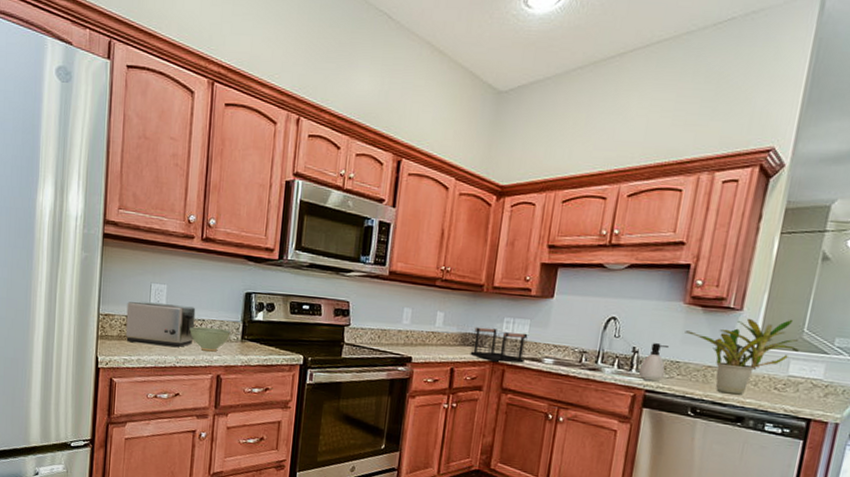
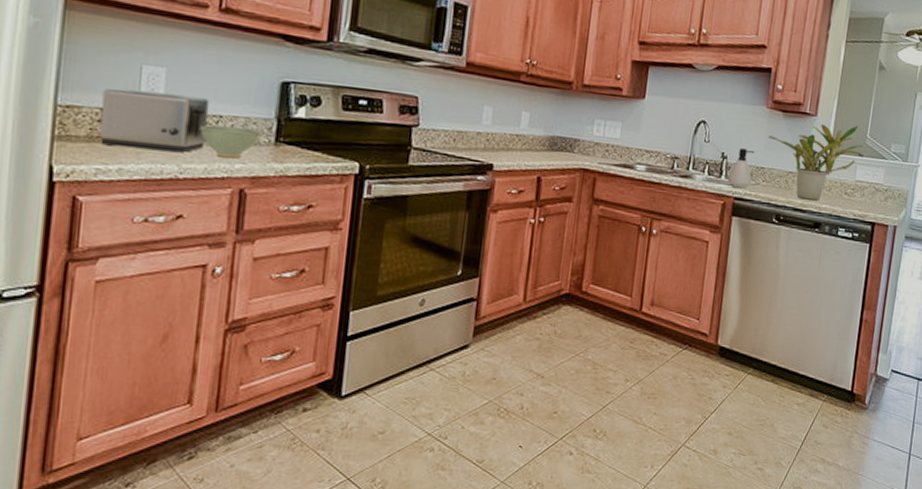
dish rack: present [470,327,528,364] -> none [558,129,620,171]

